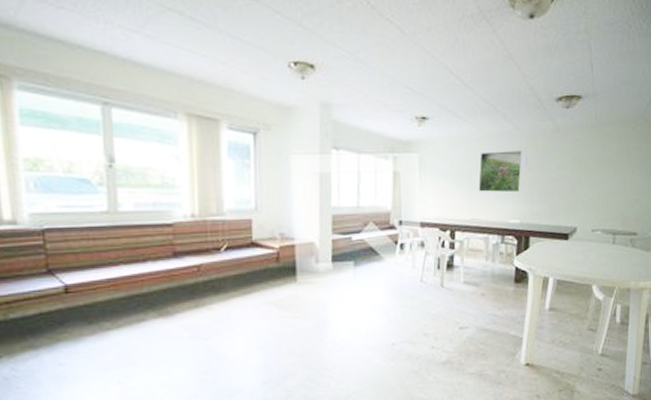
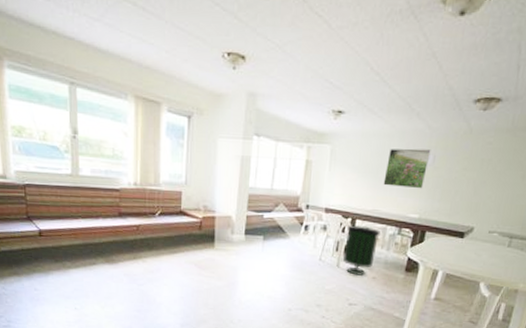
trash can: none [446,238,484,294] -> present [342,225,381,276]

